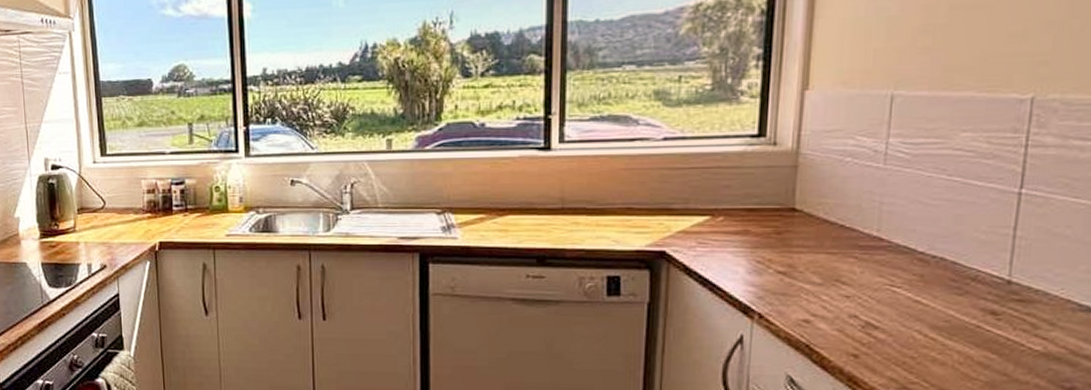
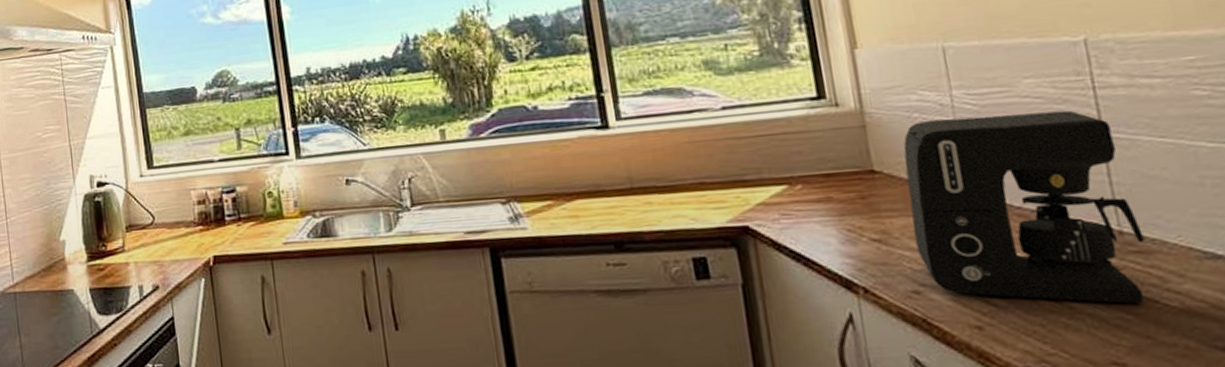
coffee maker: none [817,164,1031,346] -> present [903,110,1145,304]

